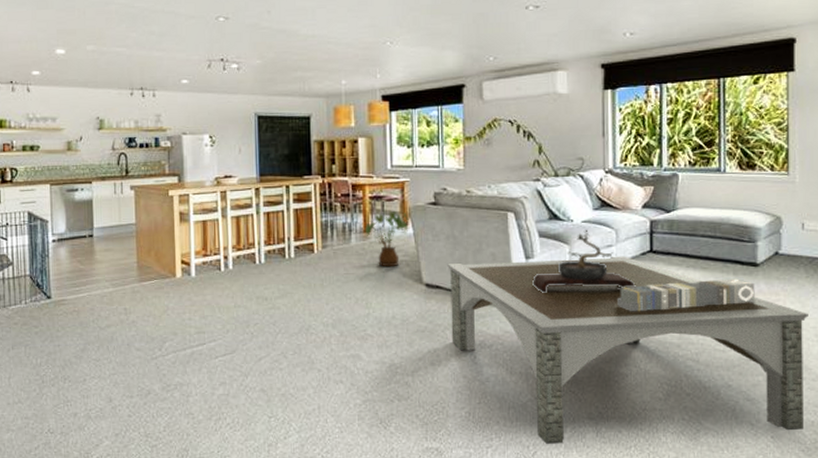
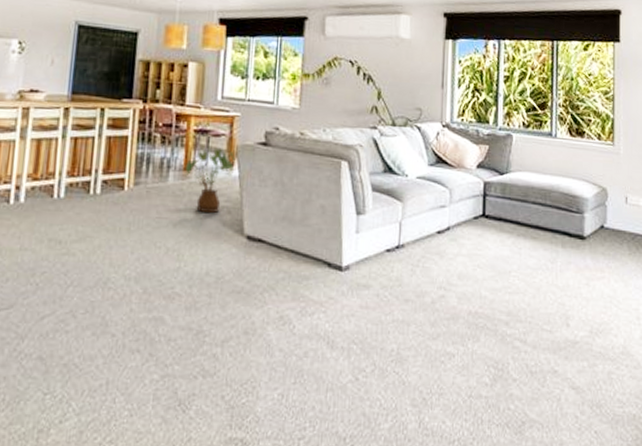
coffee table: present [447,256,808,444] -> none [270,214,631,436]
bonsai tree: present [532,229,636,293] -> none [362,186,467,255]
skyscraper: present [617,278,755,312] -> none [448,251,582,283]

